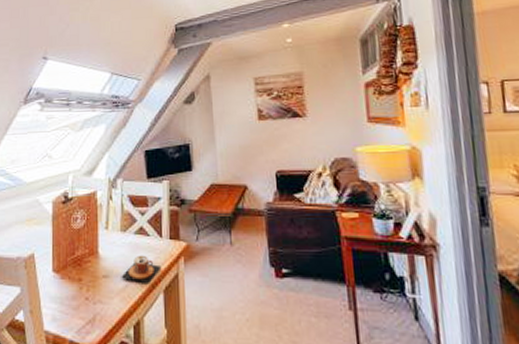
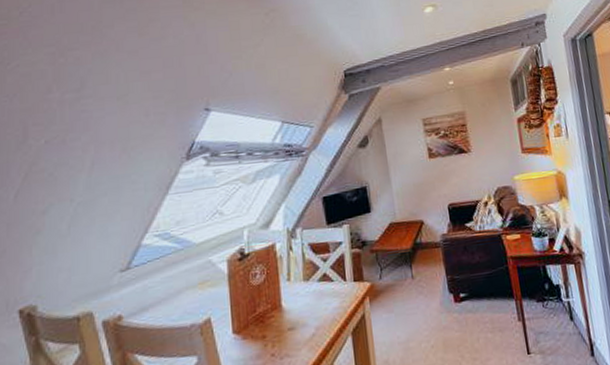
teacup: present [121,255,162,284] -> none [307,301,348,330]

